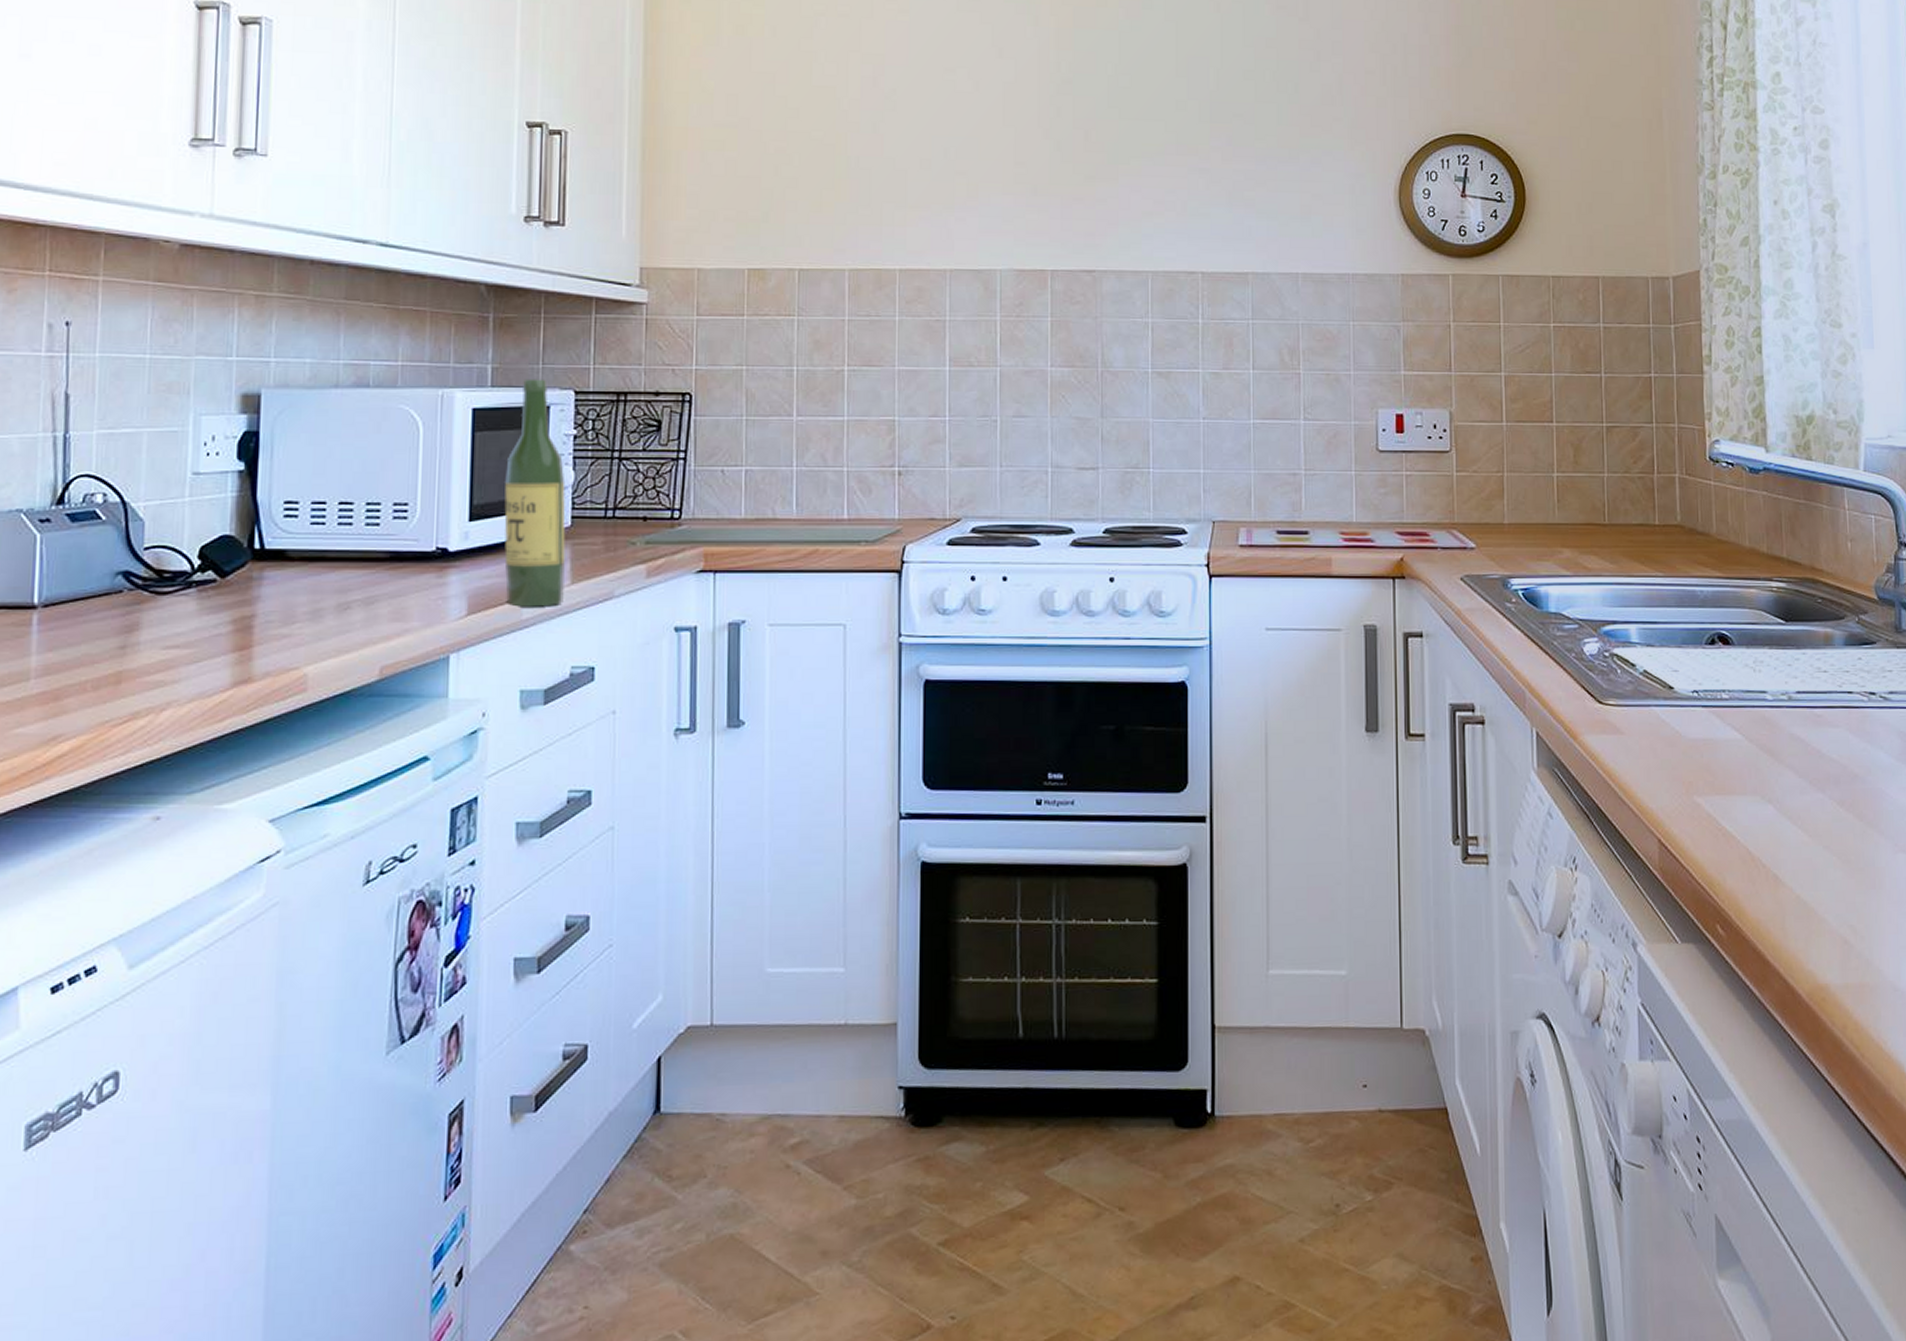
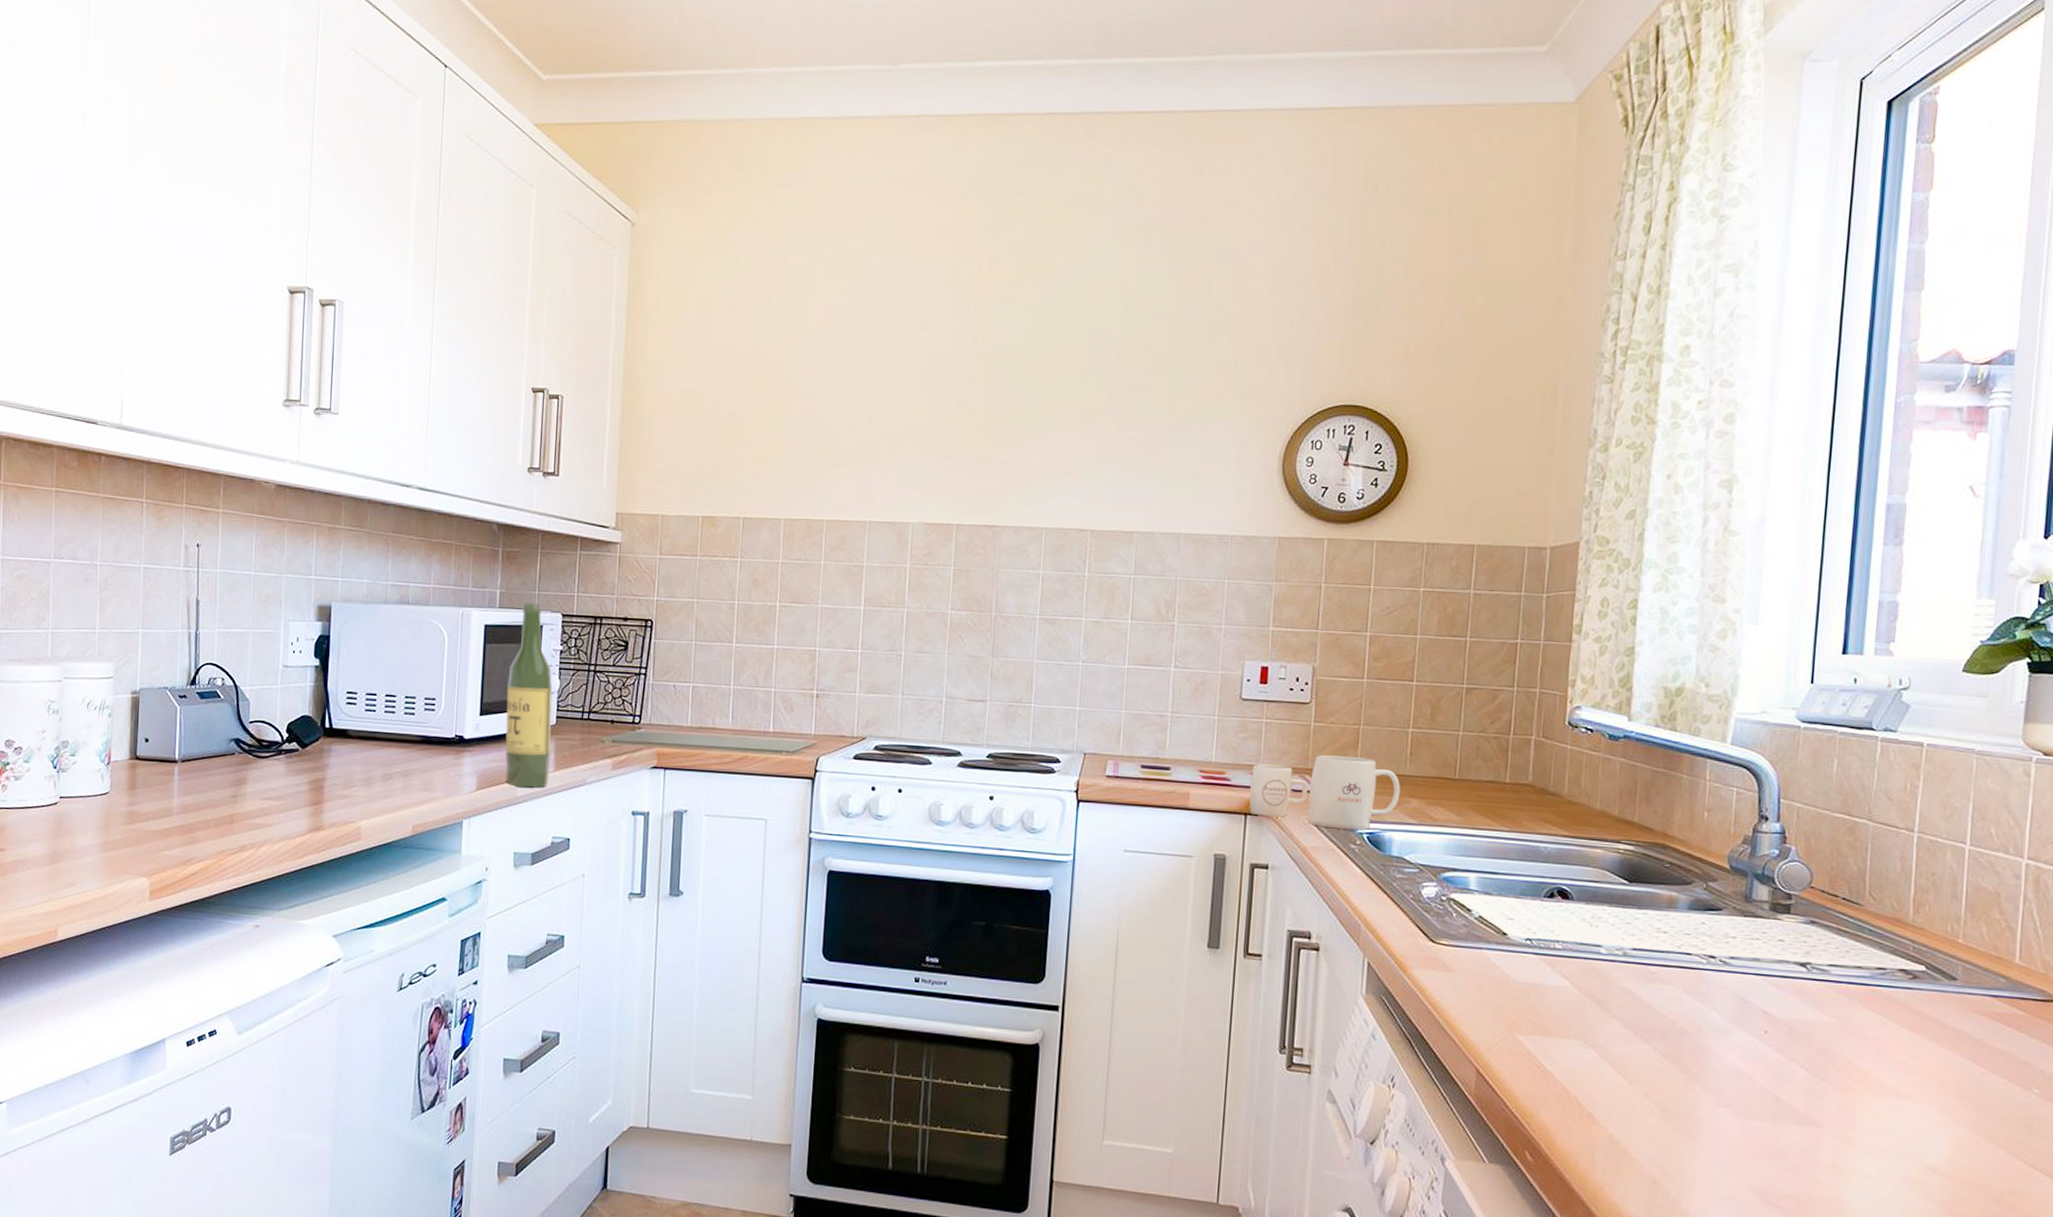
mug: none [1395,522,1457,579] -> present [1248,764,1309,818]
mug: none [1458,506,1551,587] -> present [1307,754,1401,831]

